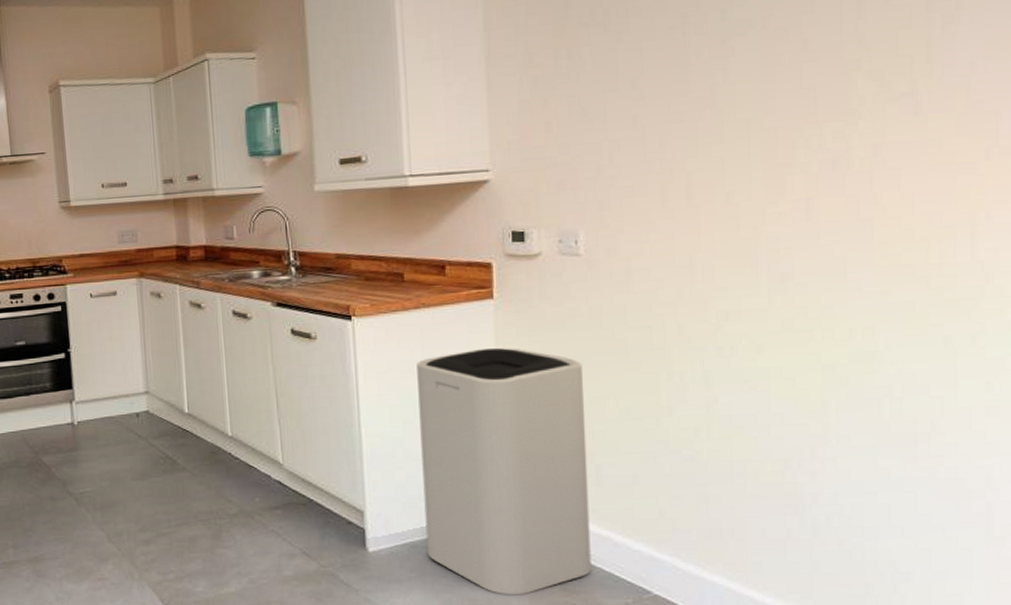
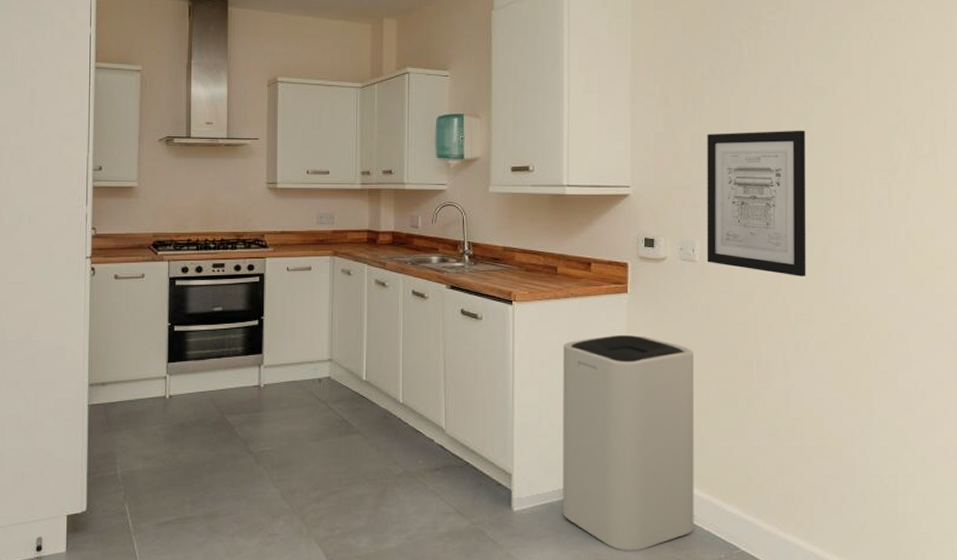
wall art: none [588,78,731,265] -> present [707,130,806,276]

